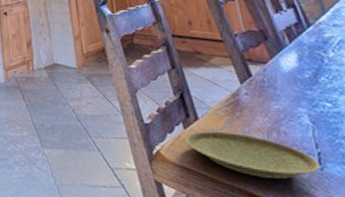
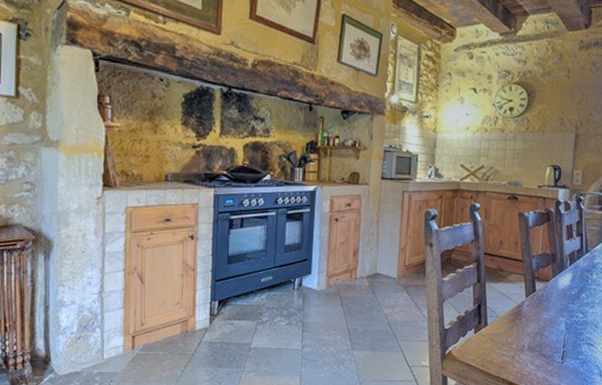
plate: present [185,131,320,179] -> none [473,335,562,370]

